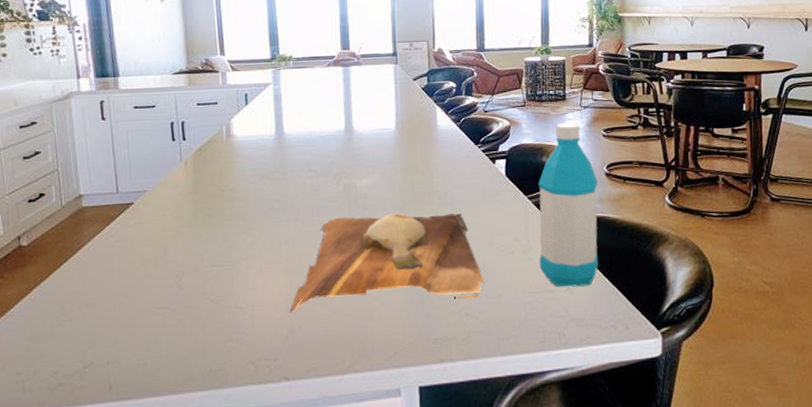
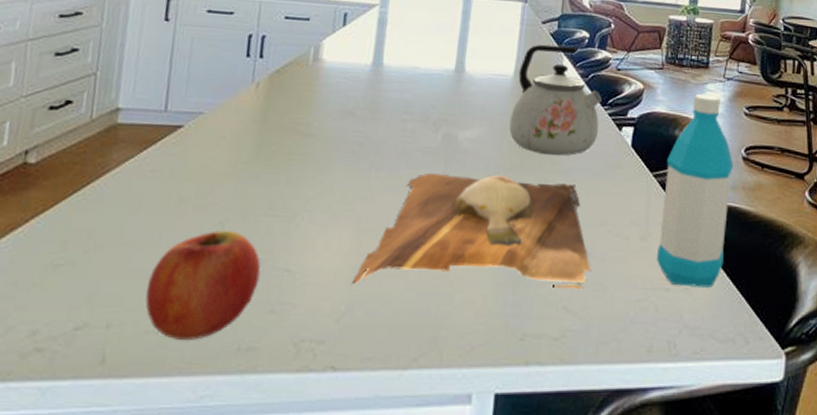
fruit: none [132,281,217,368] -> present [145,230,262,340]
kettle: none [398,96,475,192] -> present [509,44,602,156]

